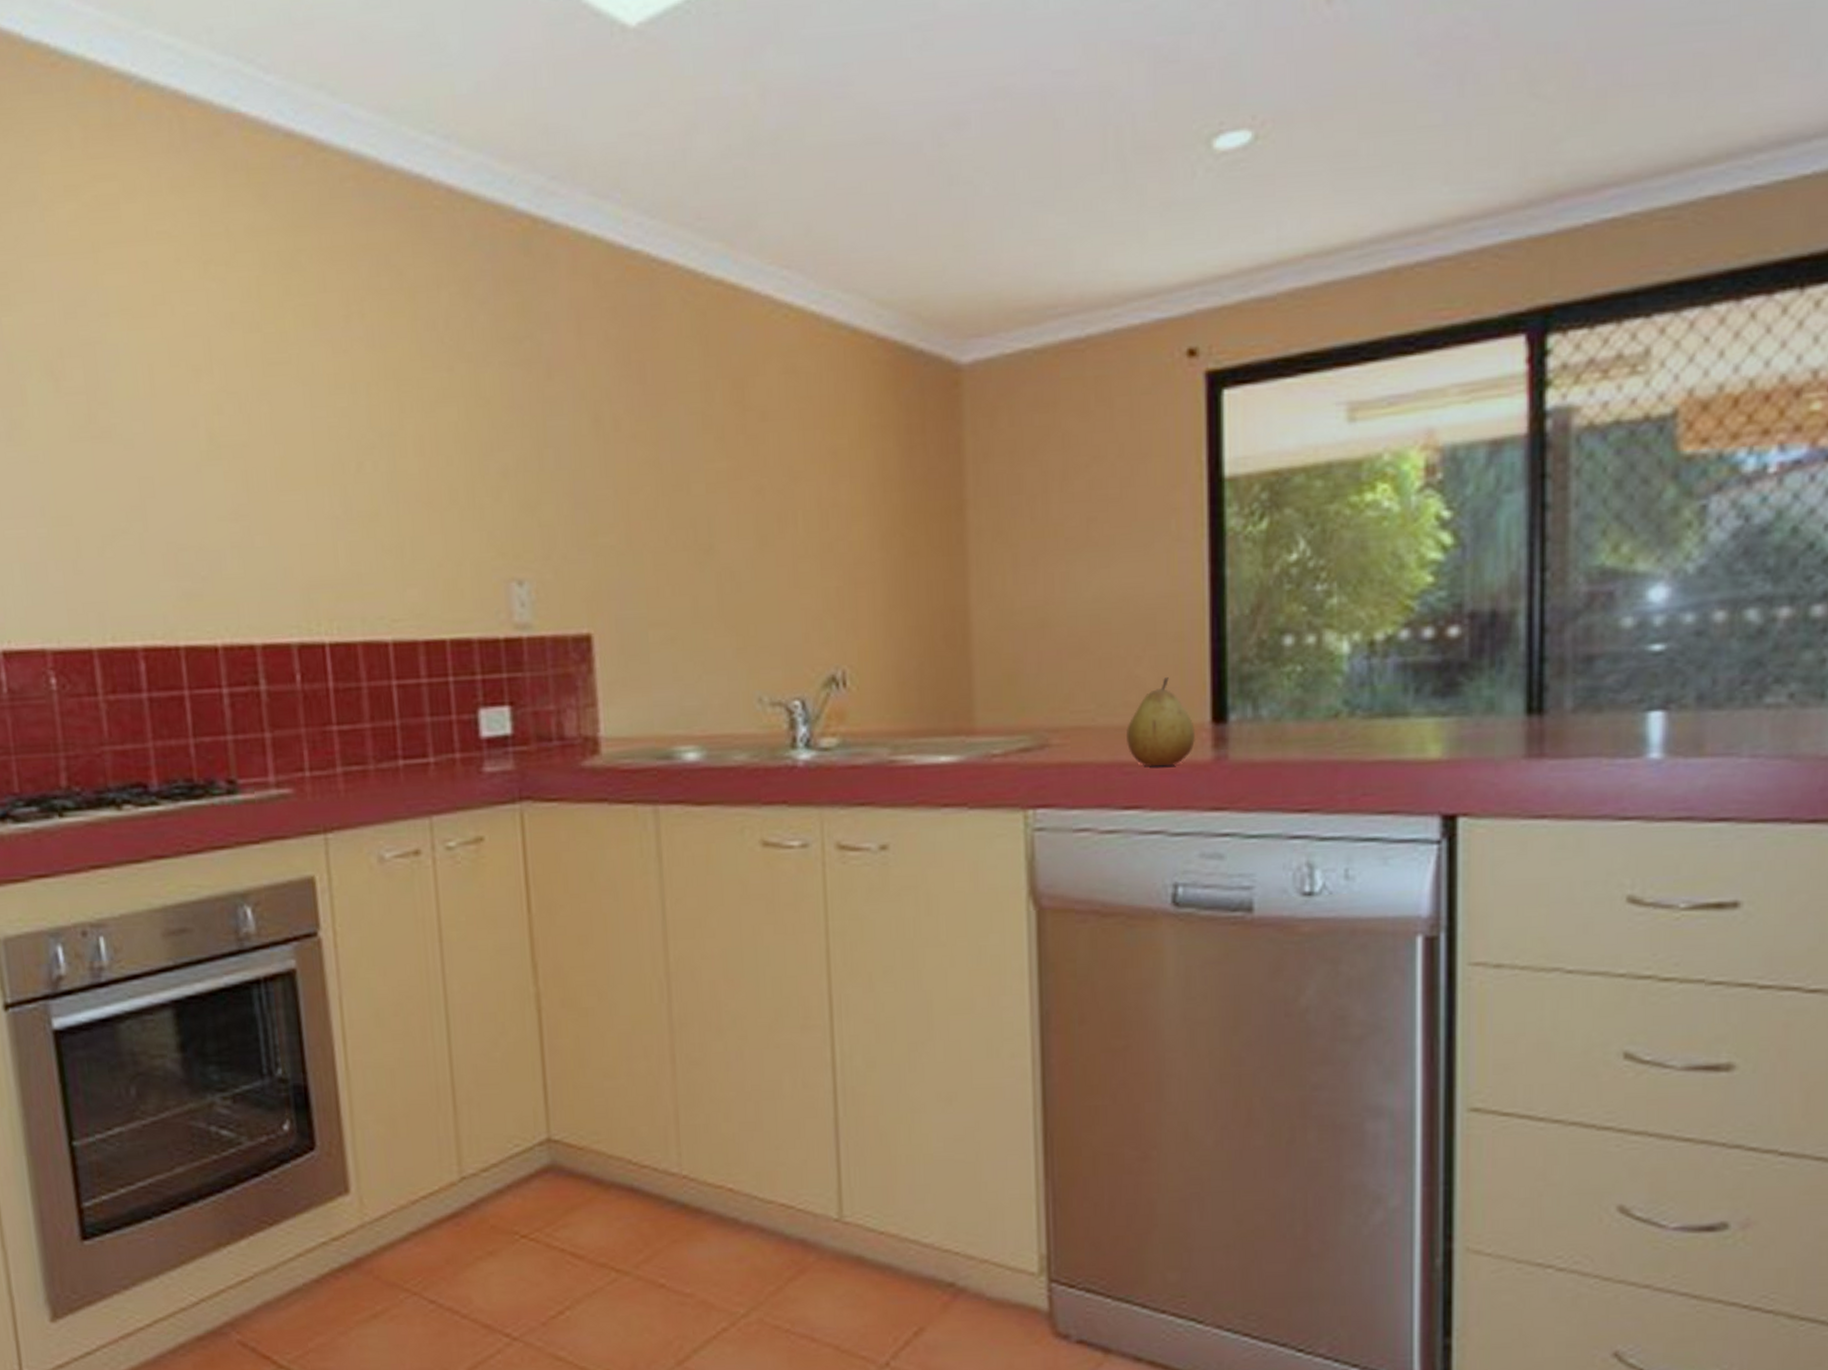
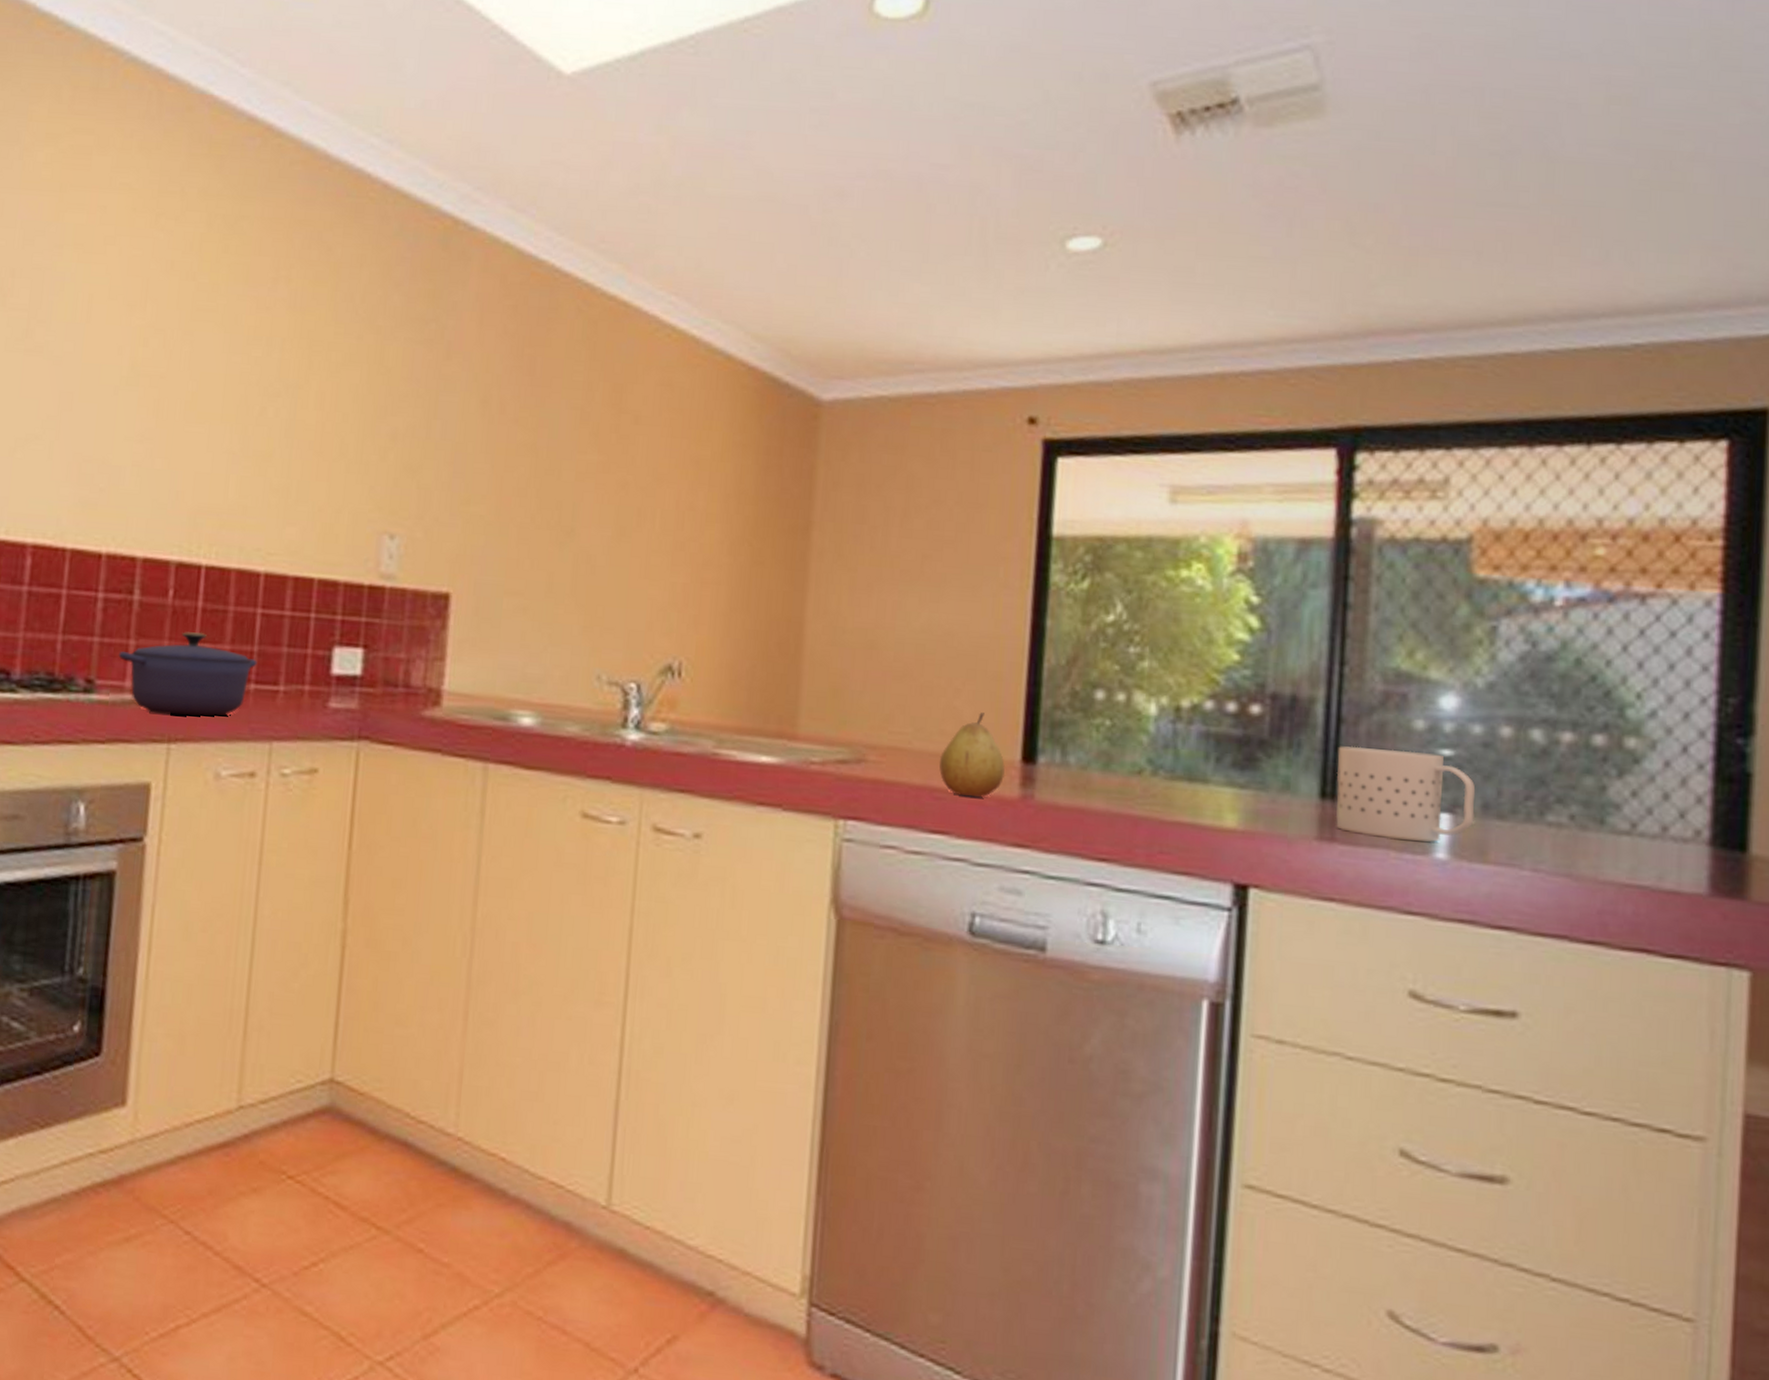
cooking pot: none [255,714,402,805] -> present [118,632,257,718]
mug: none [1542,650,1690,747] -> present [1336,746,1476,842]

